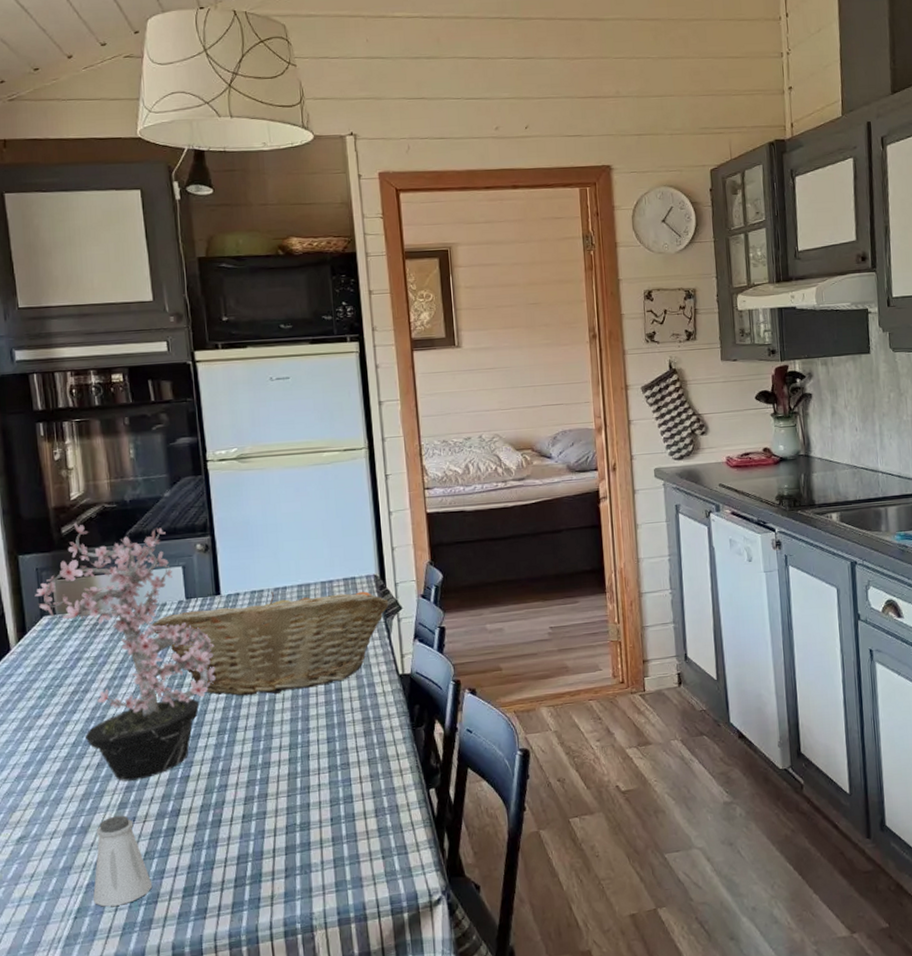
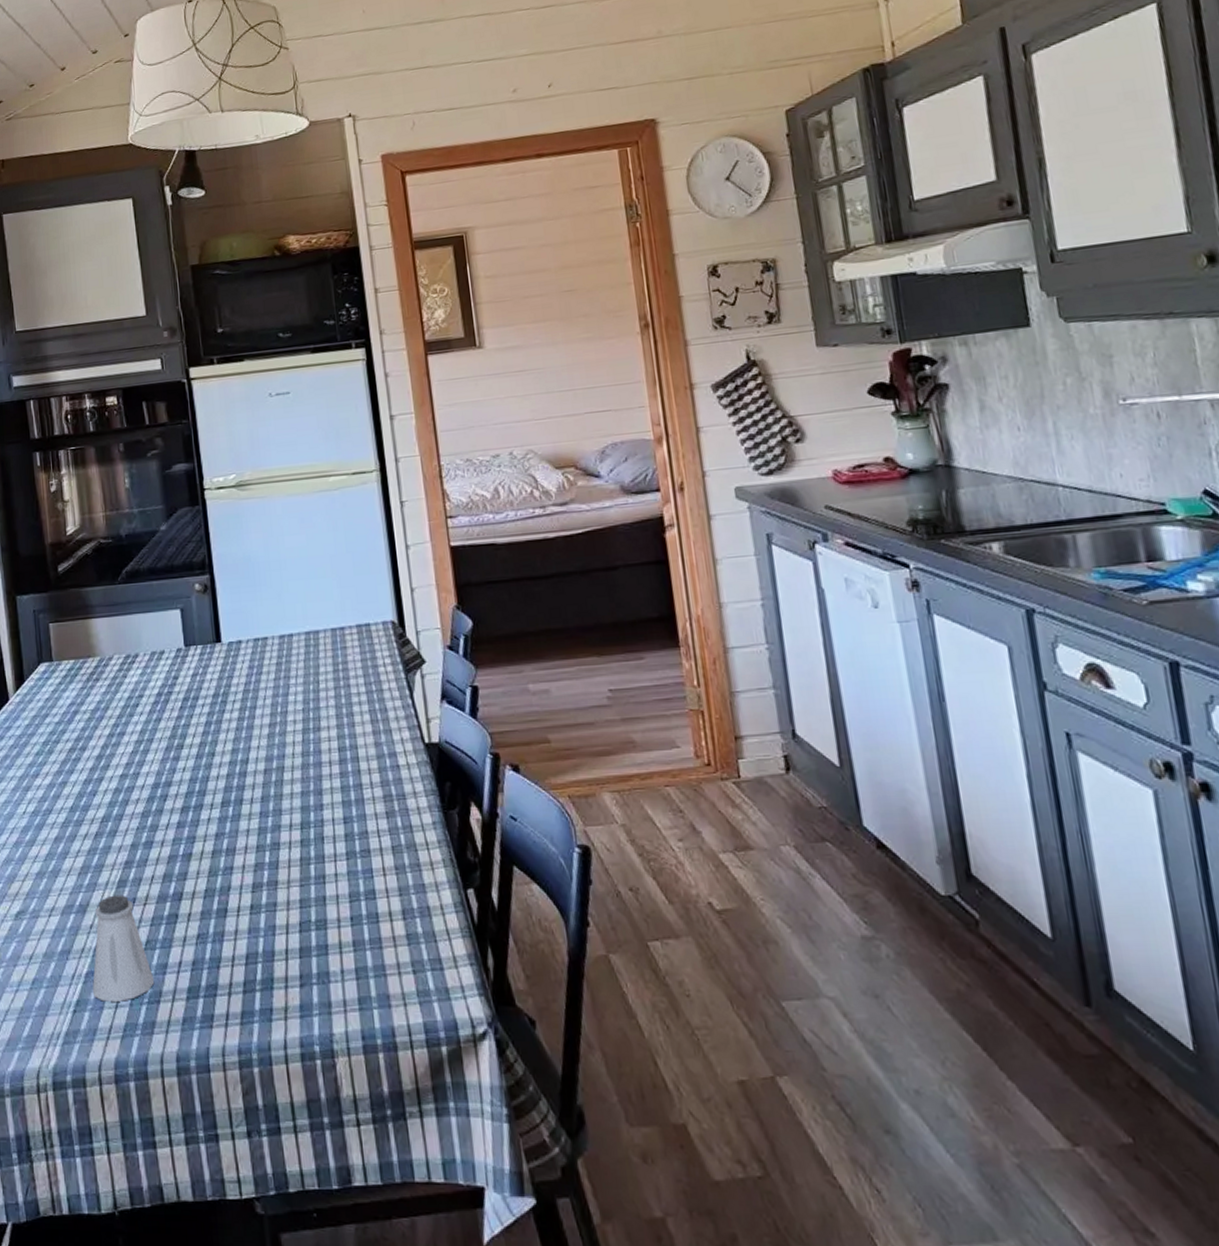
potted plant: present [35,523,216,781] -> none [32,560,218,855]
fruit basket: present [152,591,389,696] -> none [150,638,410,762]

